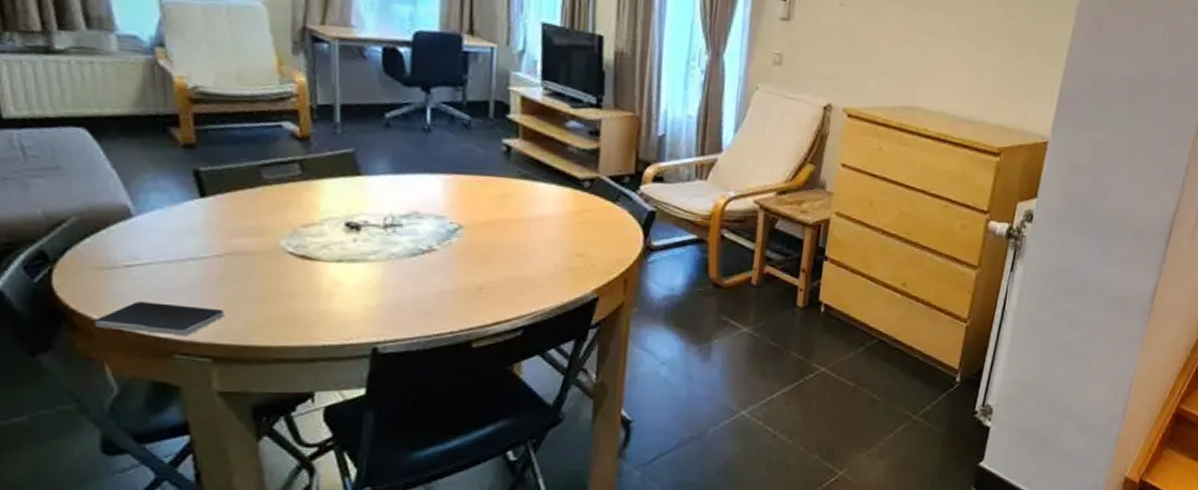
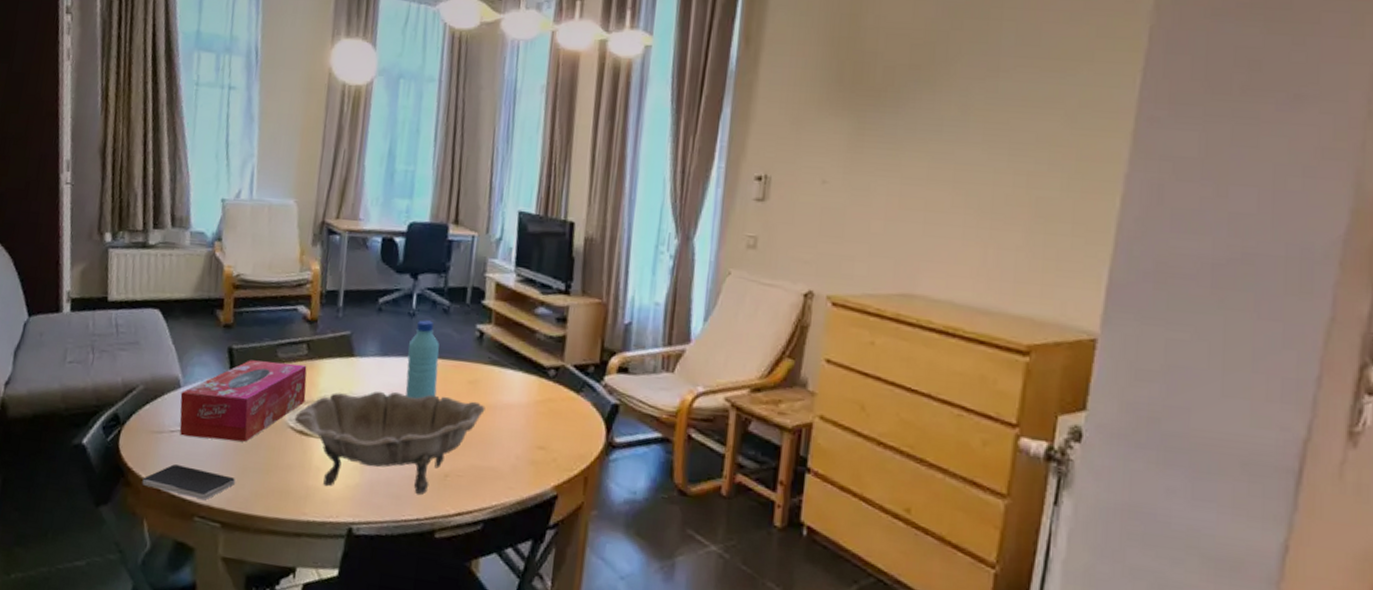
tissue box: none [133,183,305,272] -> present [179,360,307,442]
decorative bowl: none [291,209,518,310] -> present [293,391,485,496]
water bottle: none [425,135,463,216] -> present [405,320,440,399]

